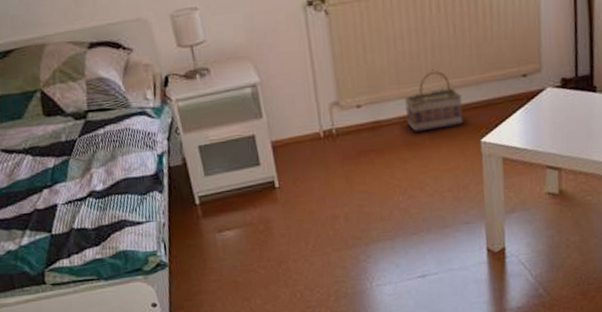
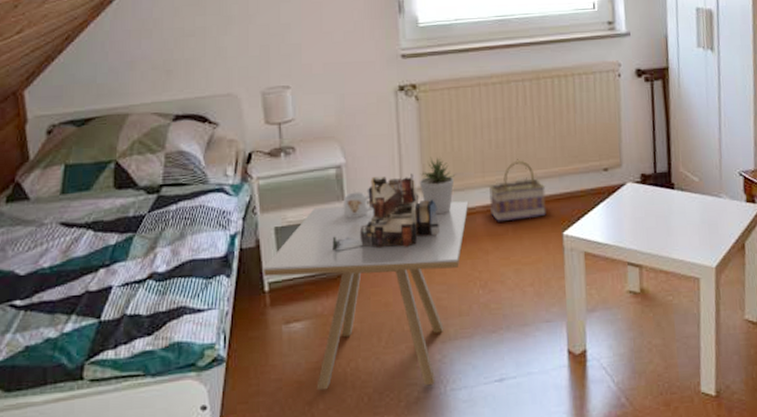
side table: none [192,113,386,289] -> present [264,201,469,391]
ruined building: none [254,88,359,166] -> present [332,173,441,251]
mug: none [261,109,292,135] -> present [343,192,374,218]
potted plant: none [334,70,371,128] -> present [419,156,456,215]

